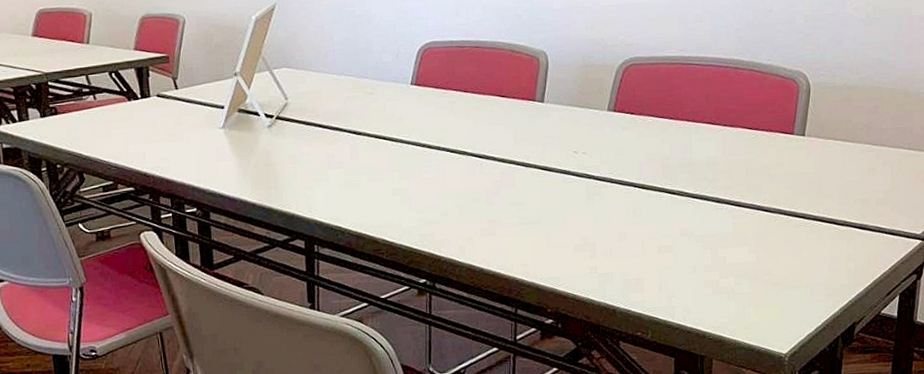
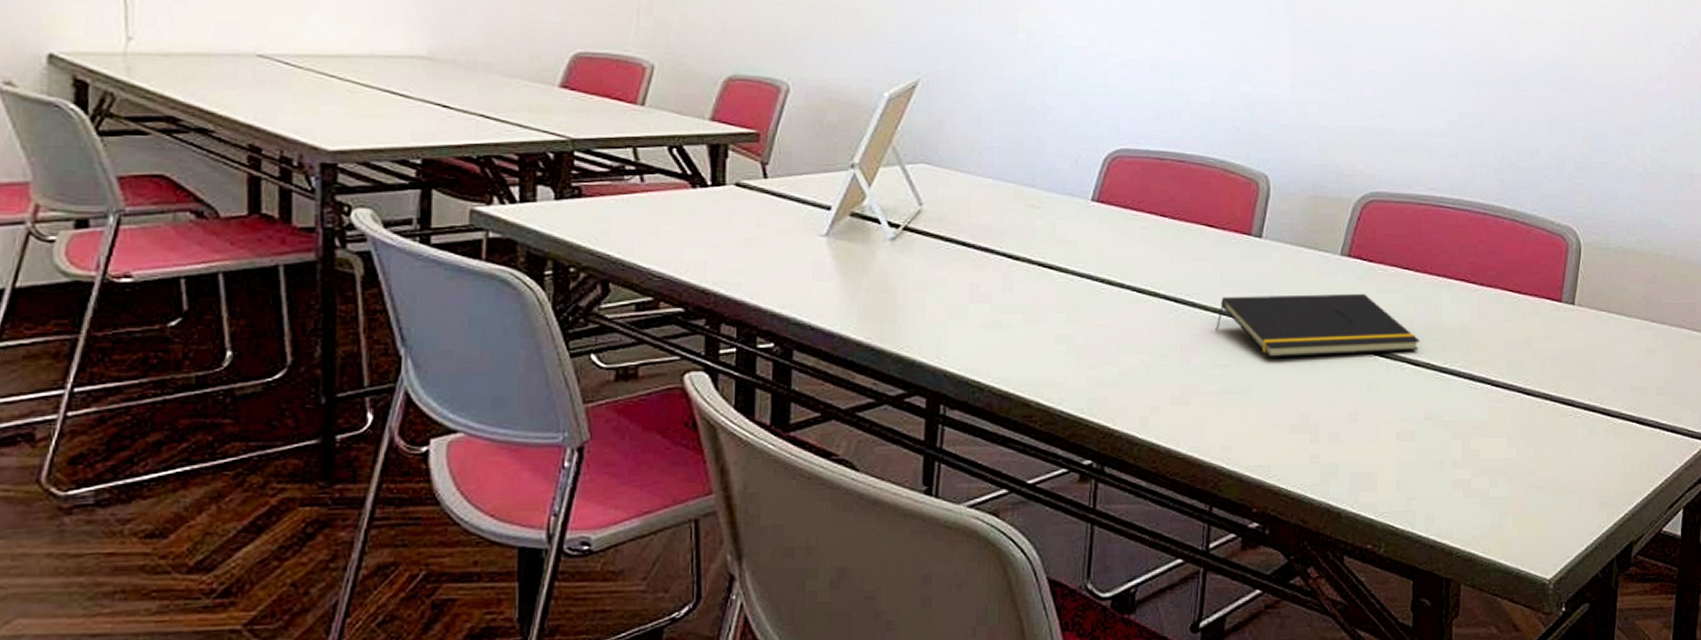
notepad: none [512,139,674,195] -> present [1216,293,1420,357]

